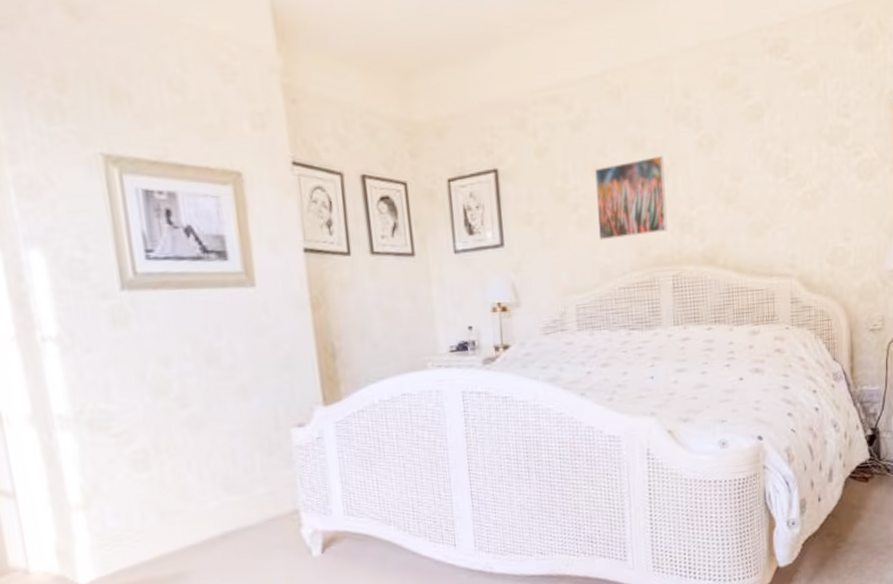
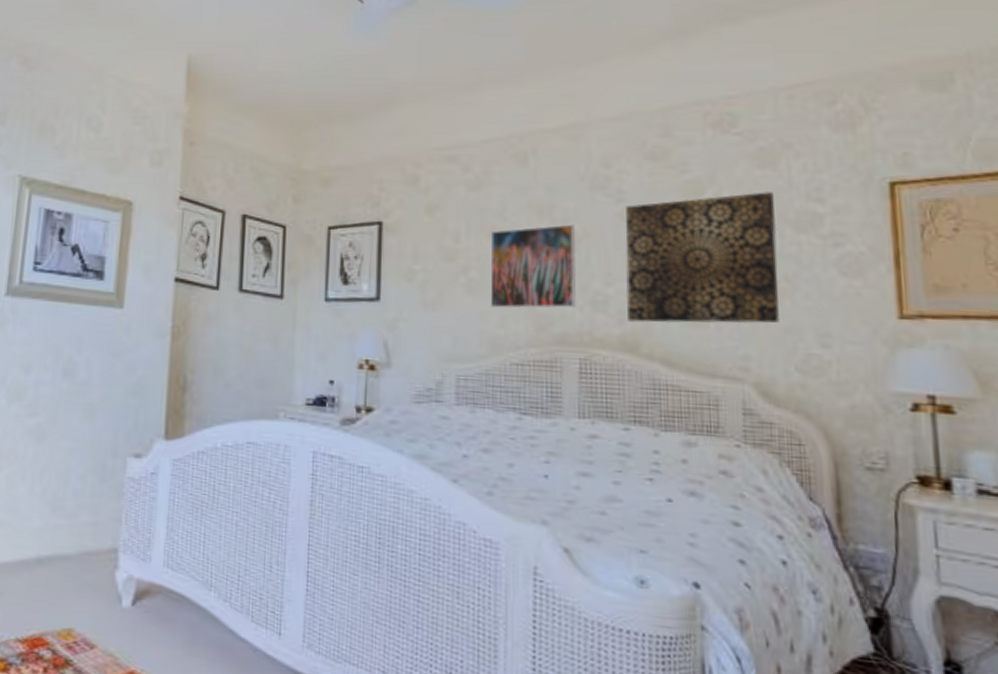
wall art: none [703,111,816,238] -> present [625,192,779,324]

